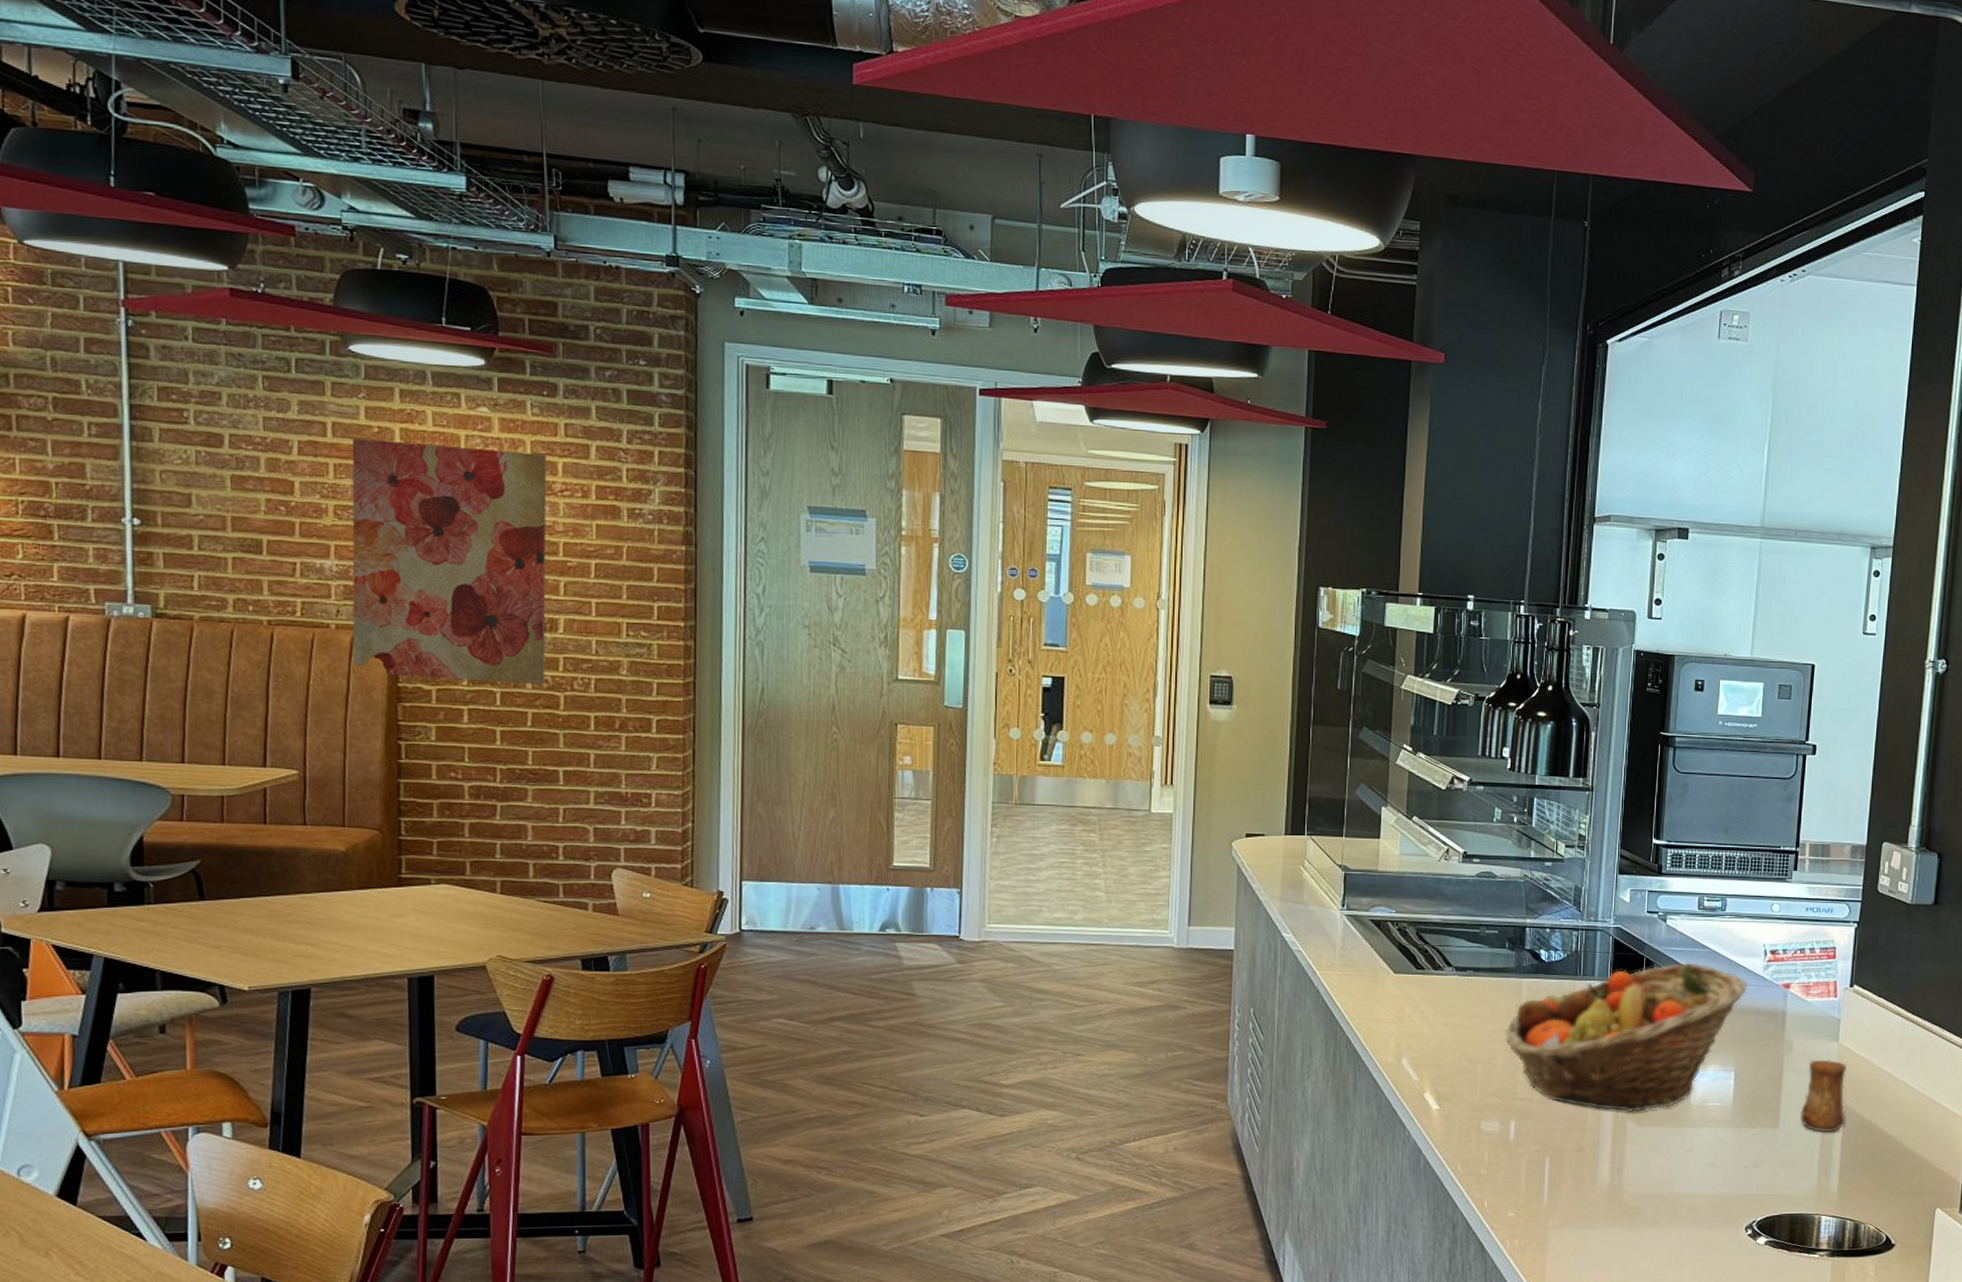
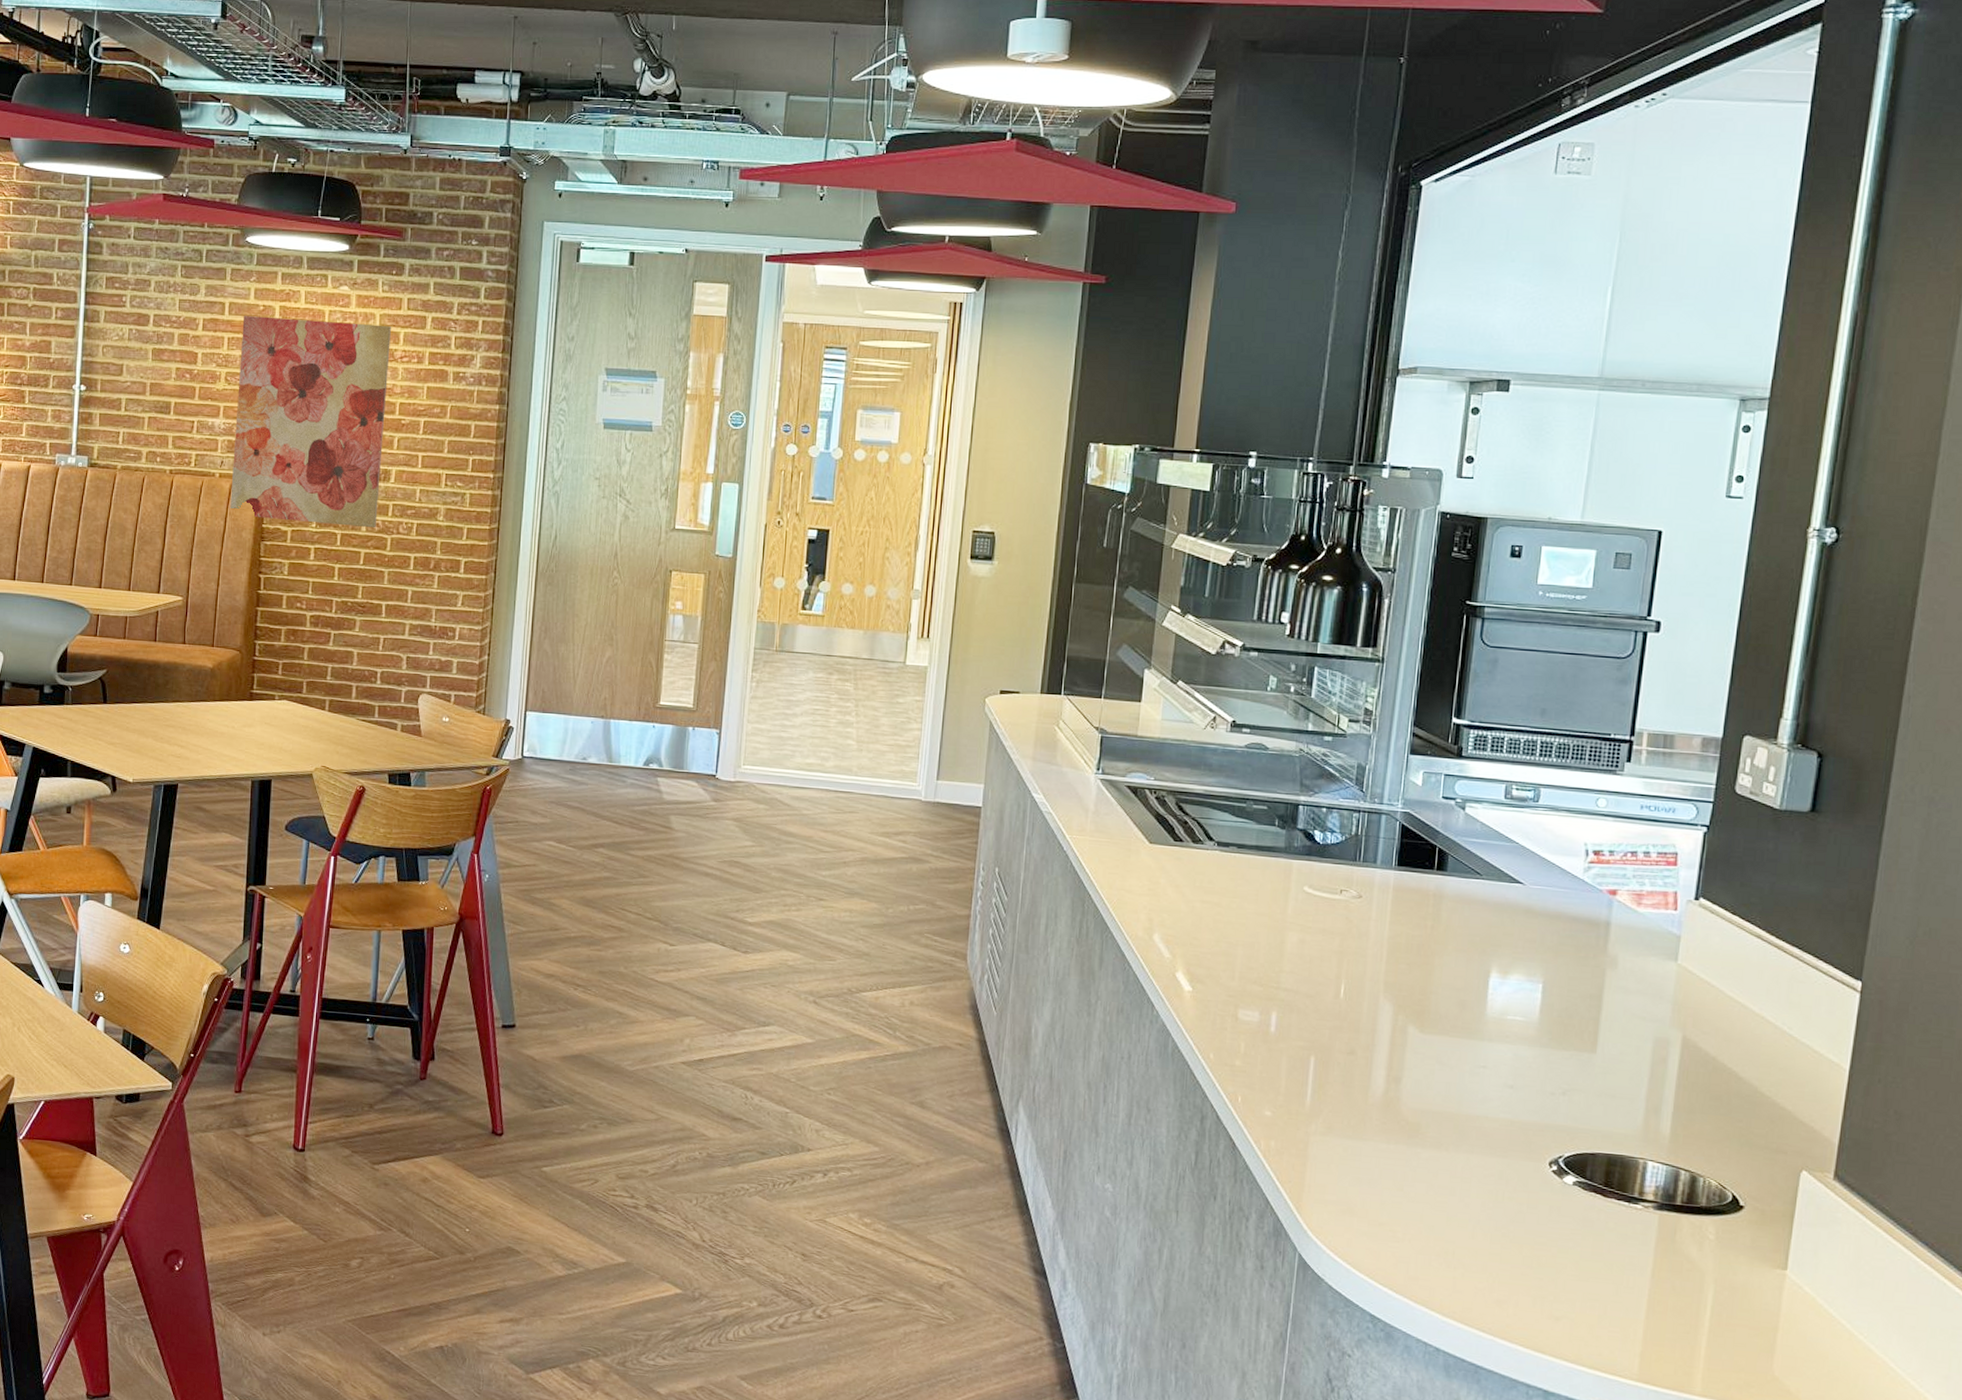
fruit basket: present [1505,962,1747,1112] -> none [1269,856,1563,1017]
cup: present [1799,1059,1847,1133] -> none [1623,979,1688,1066]

